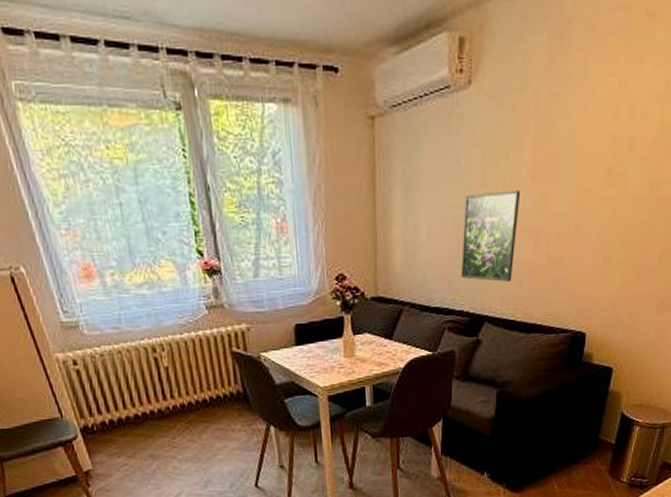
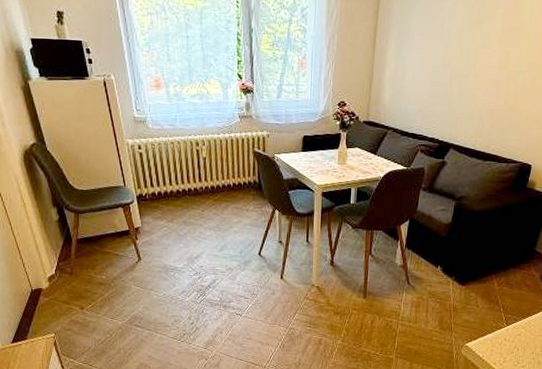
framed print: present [461,190,521,282] -> none [435,50,489,119]

